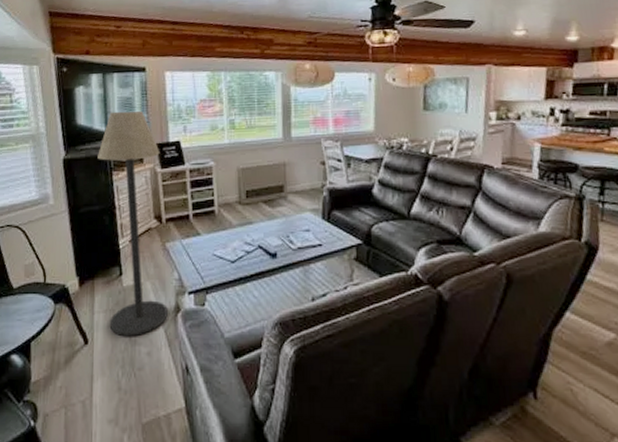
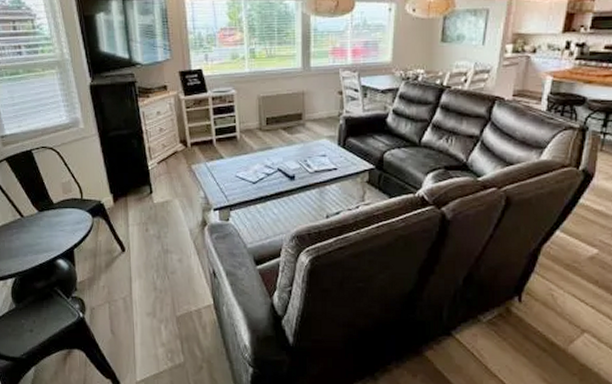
floor lamp: present [97,110,168,337] -> none [123,38,195,246]

